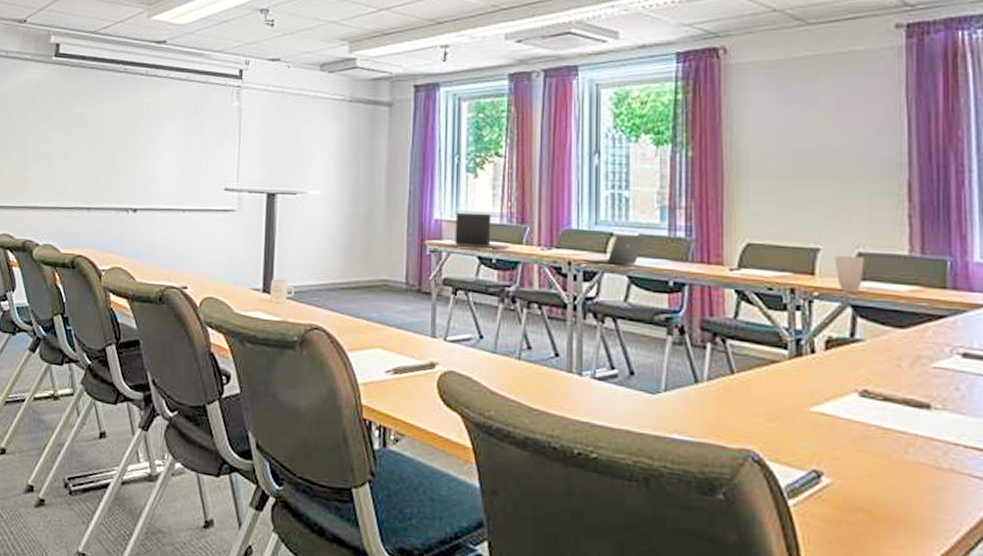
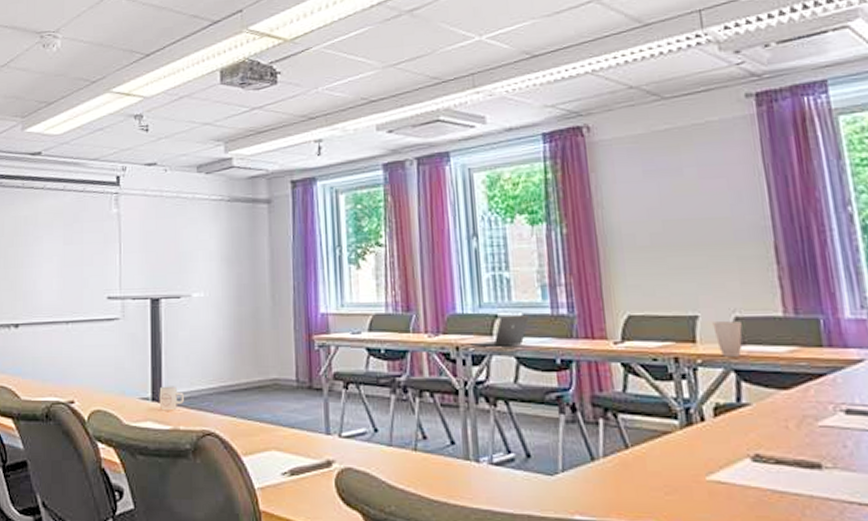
laptop computer: present [455,212,511,250] -> none [341,304,398,341]

